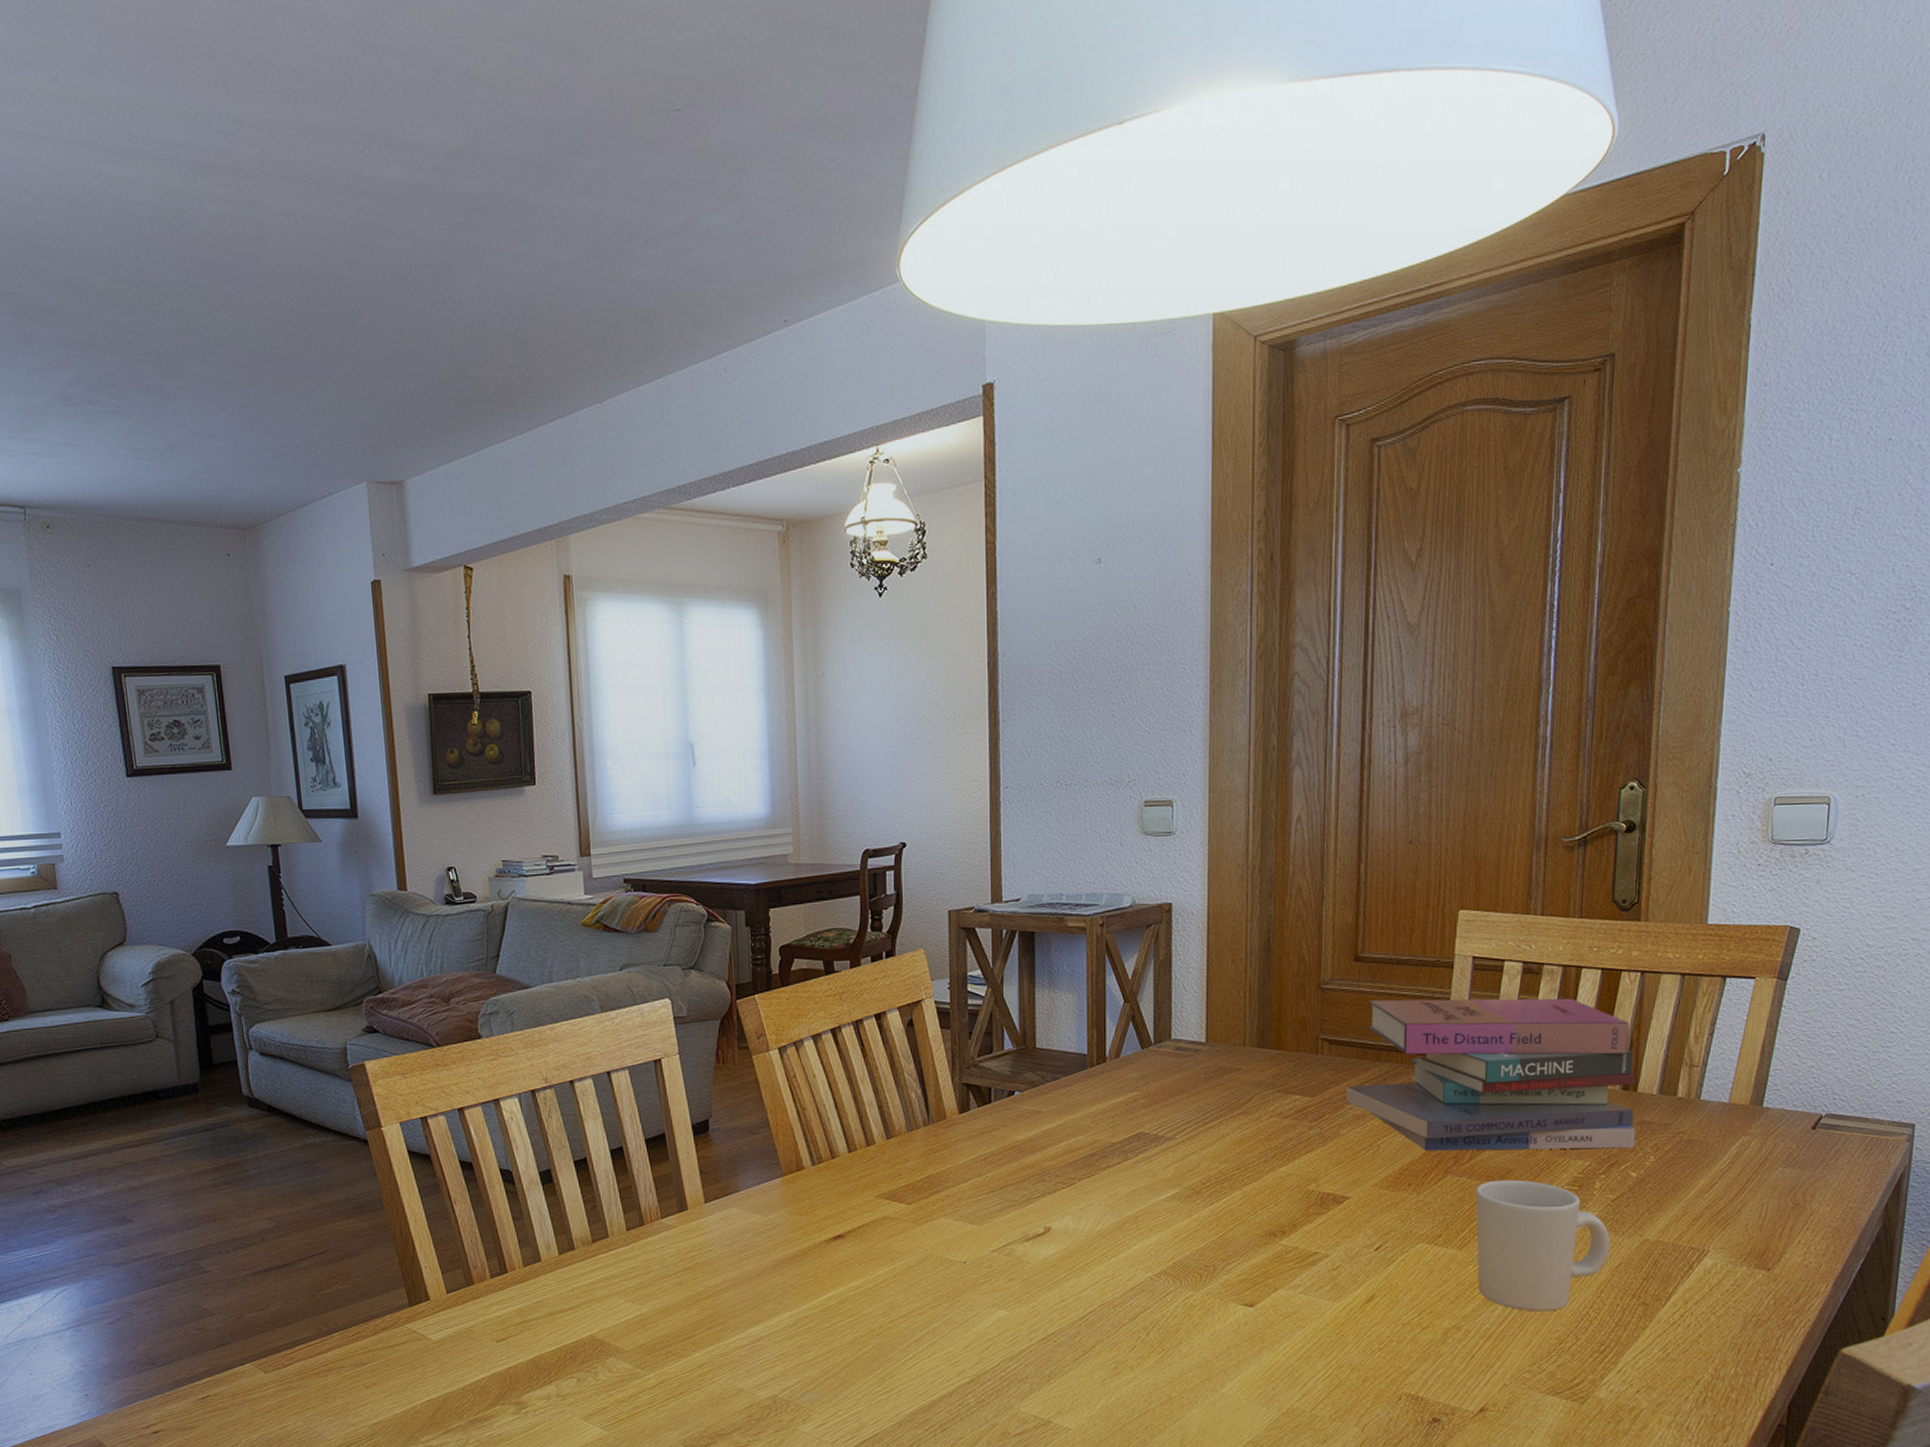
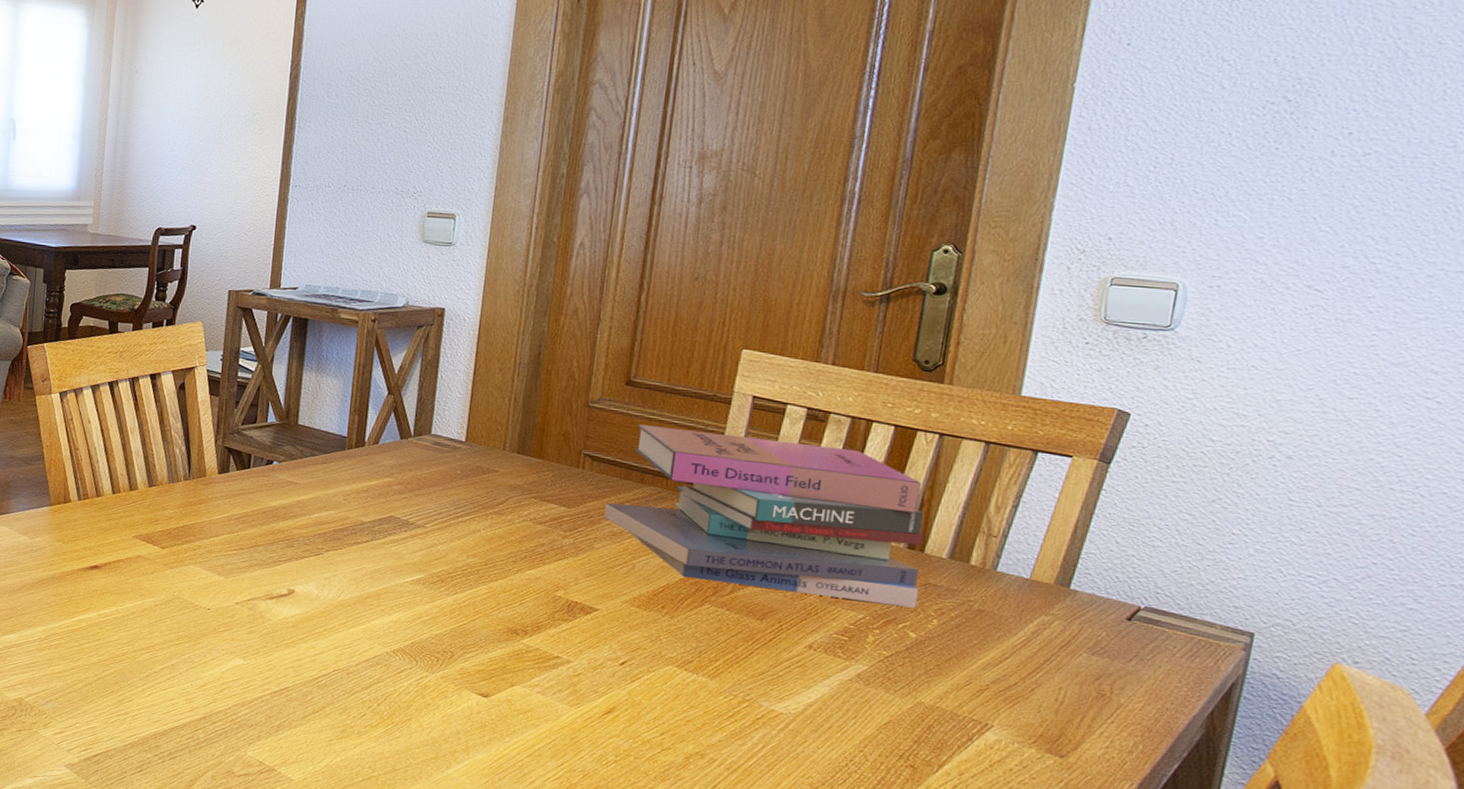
mug: present [1475,1179,1610,1312] -> none [727,616,880,757]

